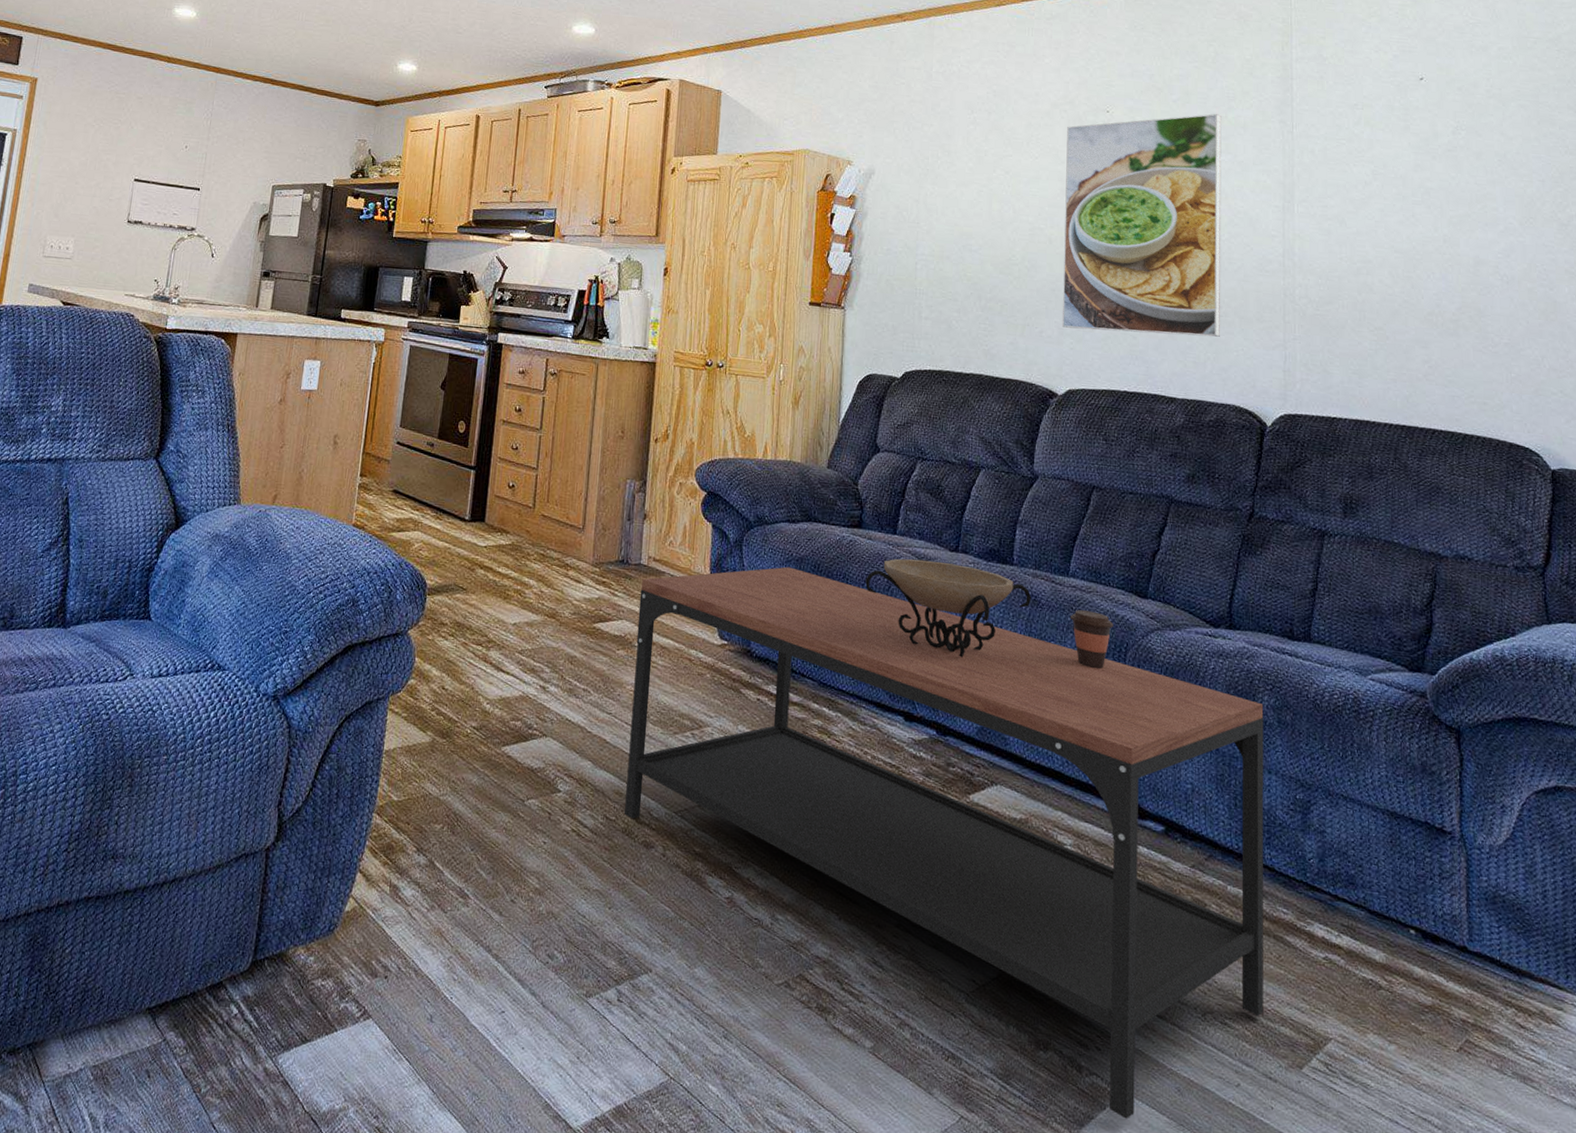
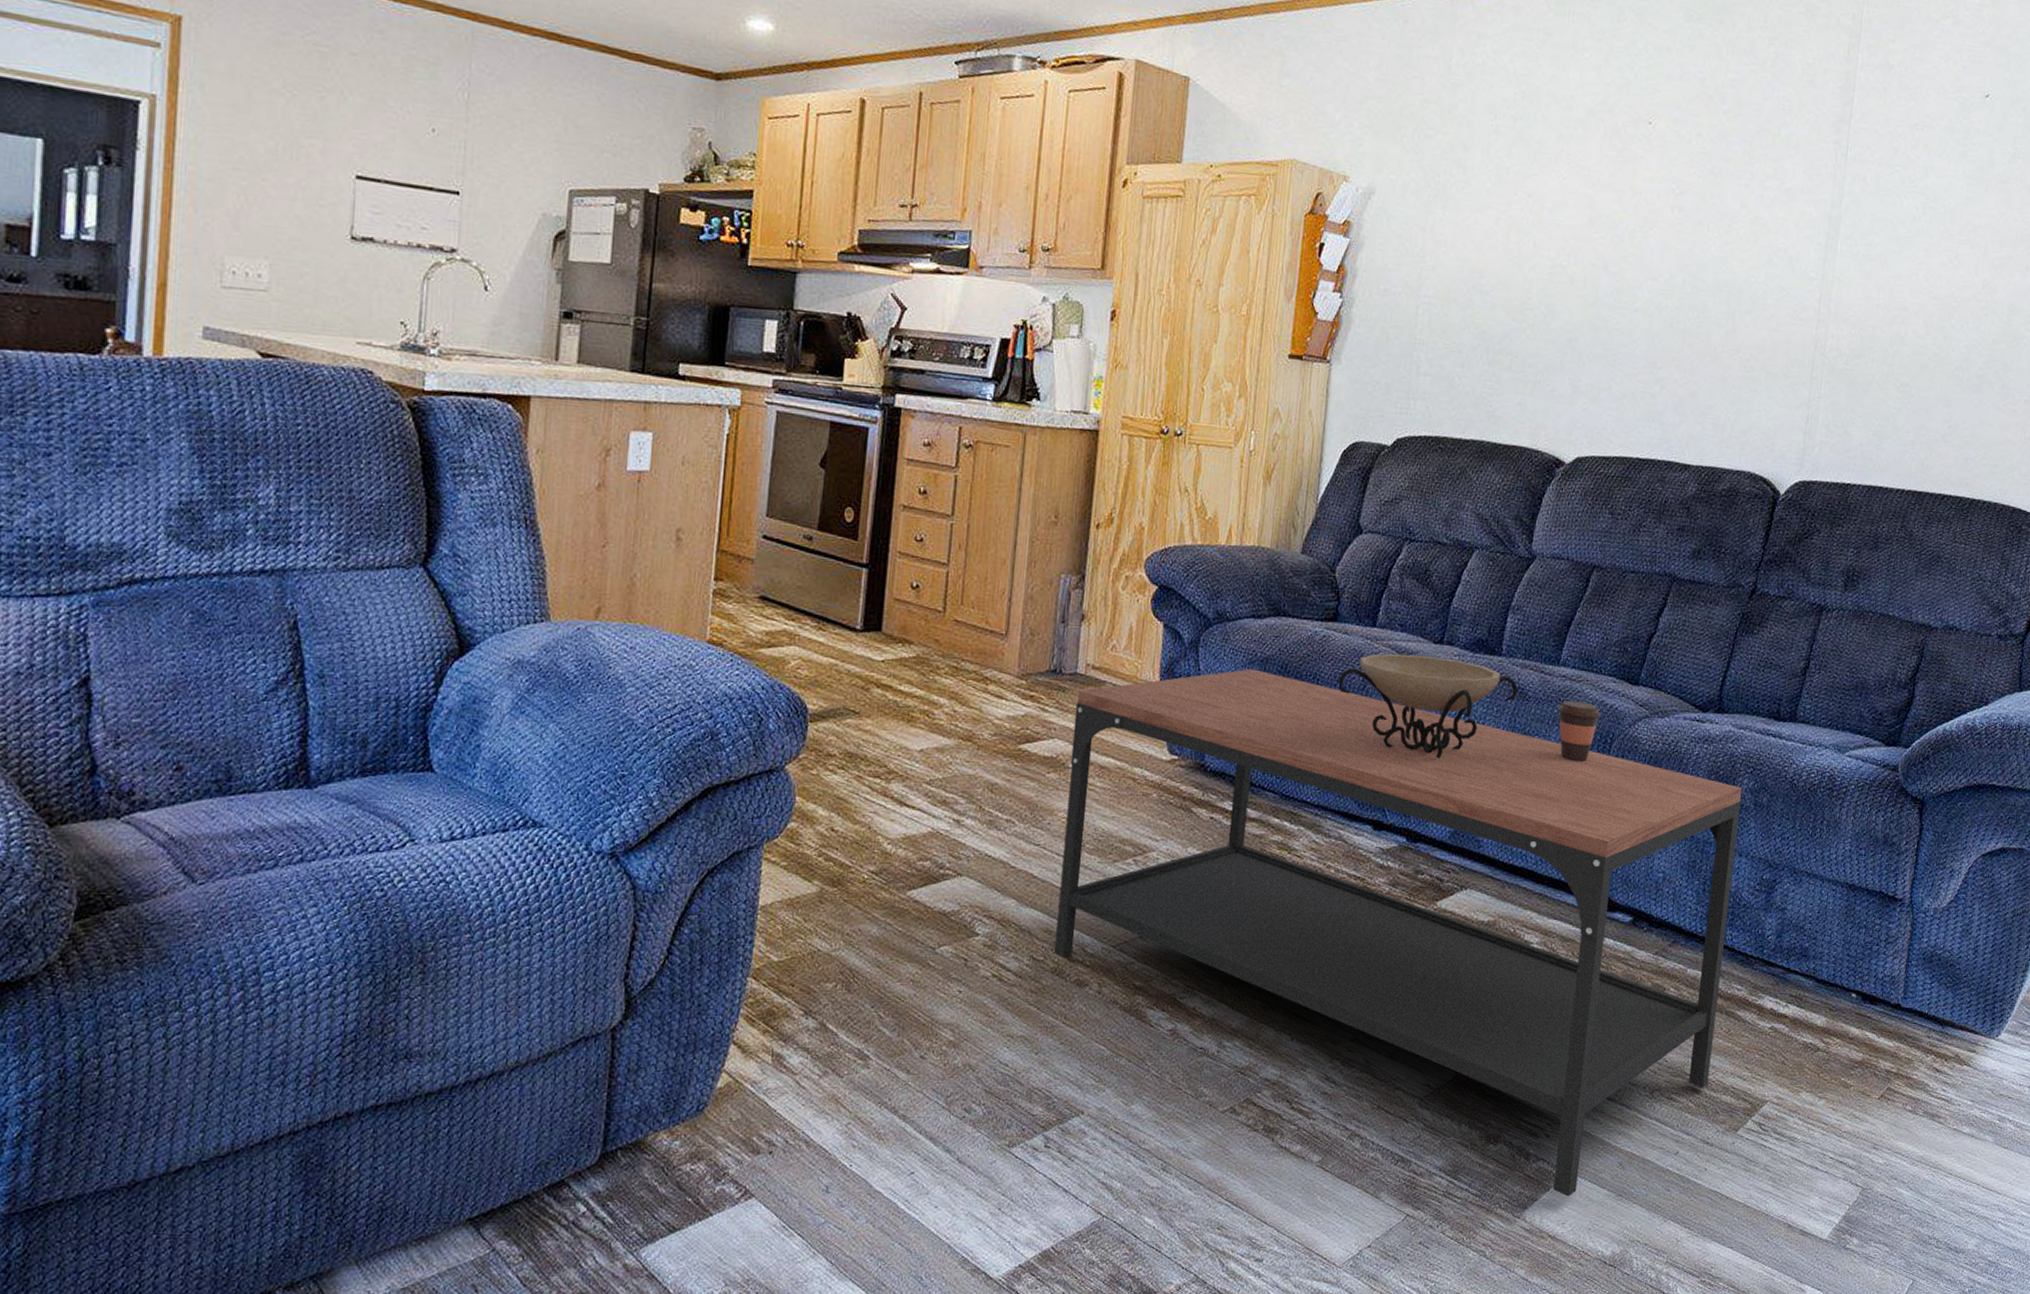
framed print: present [1061,114,1222,337] -> none [1576,129,1774,395]

